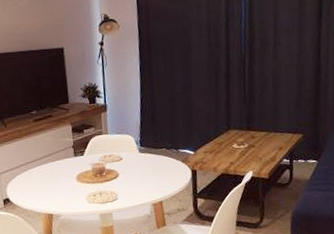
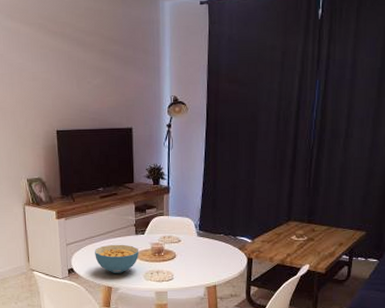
cereal bowl: none [31,167,80,199] -> present [95,244,139,273]

